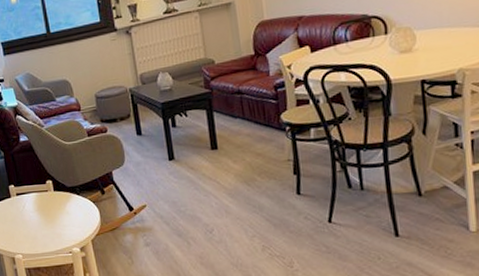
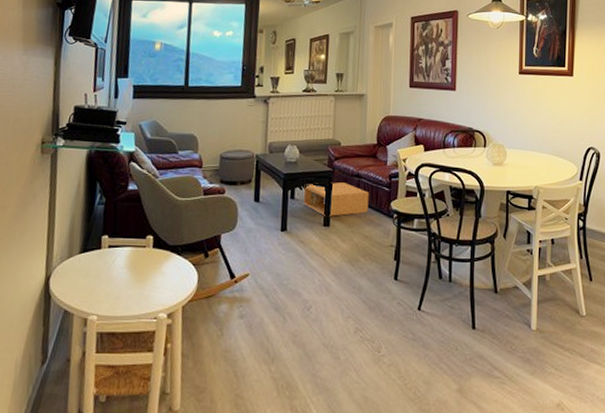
cardboard box: none [183,102,257,139] -> present [303,182,369,216]

